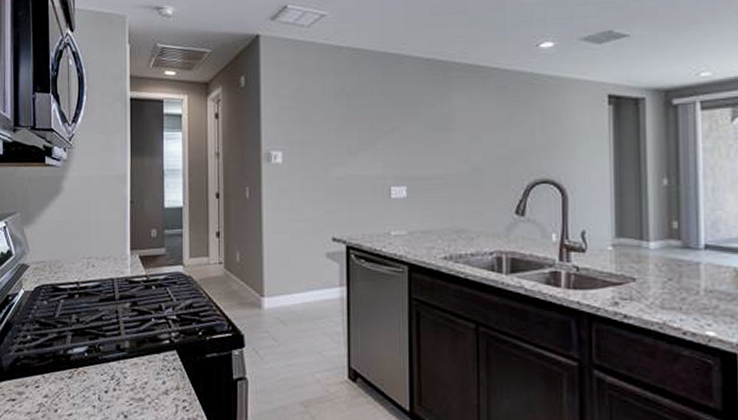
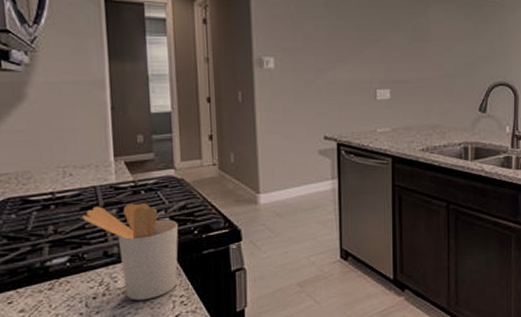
utensil holder: none [100,298,185,400] -> present [82,203,179,300]

